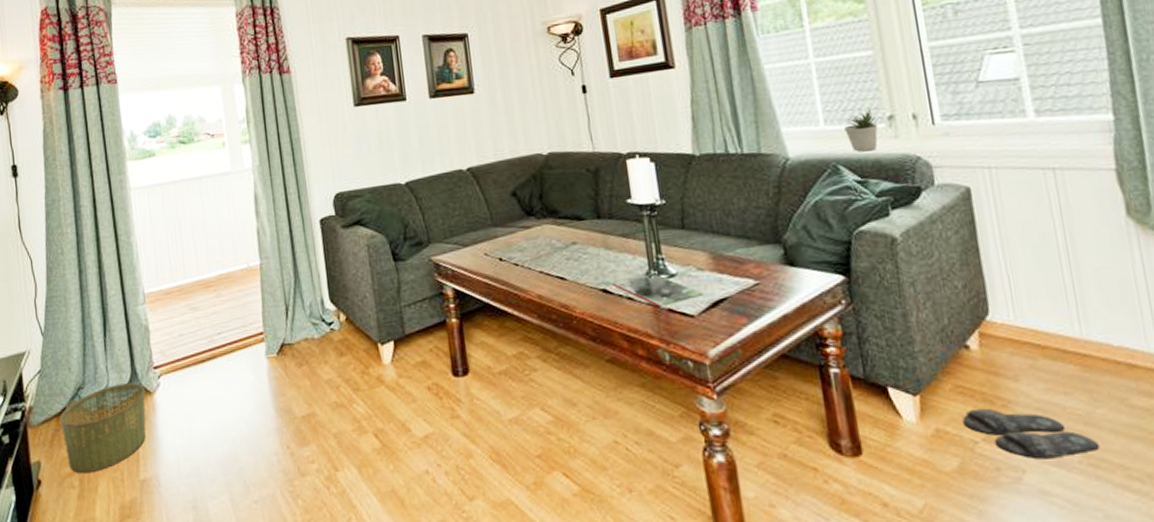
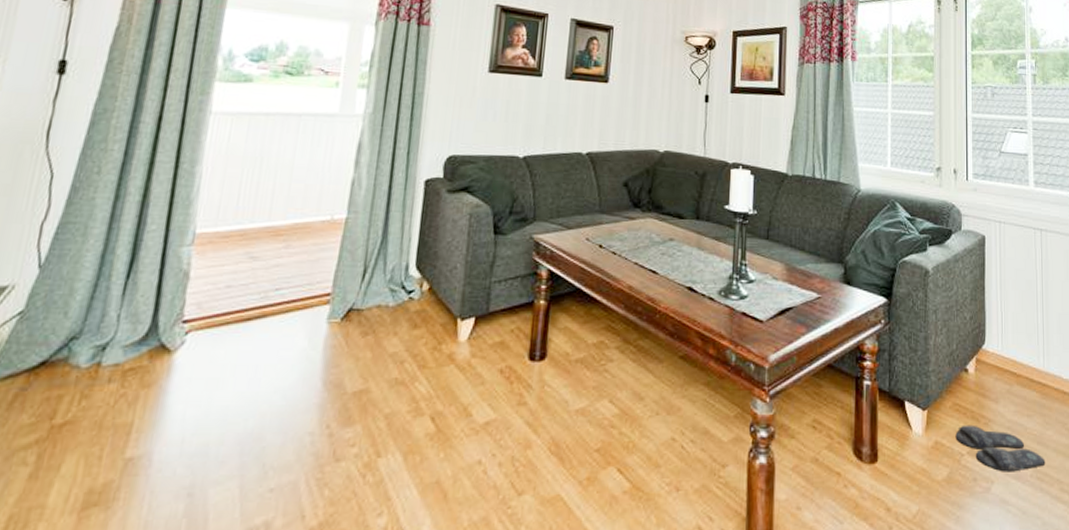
basket: present [60,383,146,474] -> none [27,337,164,447]
magazine: present [612,273,703,307] -> none [698,277,774,310]
potted plant: present [844,110,878,152] -> none [905,160,929,194]

